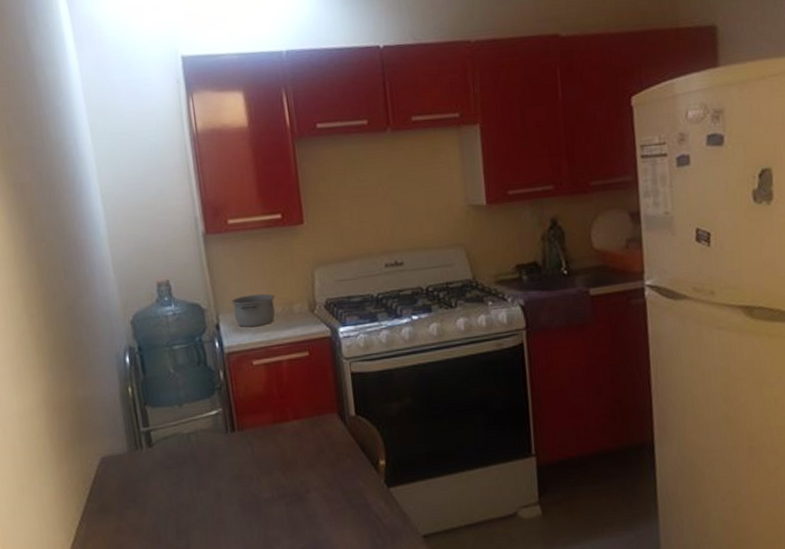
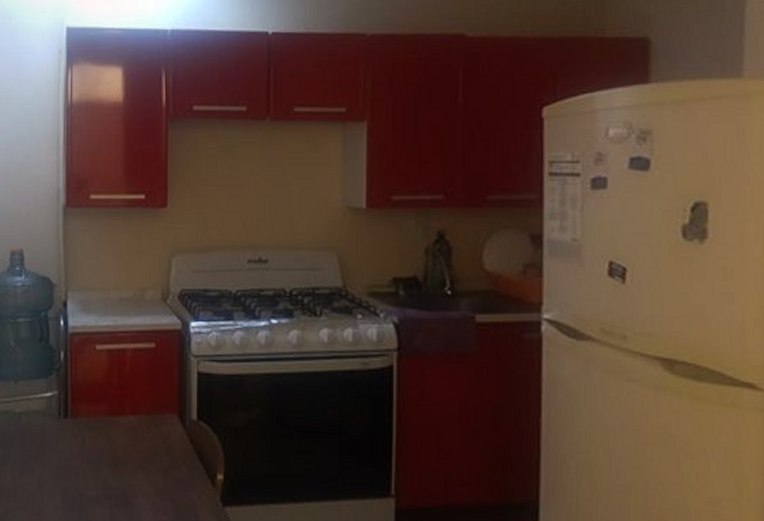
cooking pot: present [230,293,276,327] -> none [81,275,128,310]

